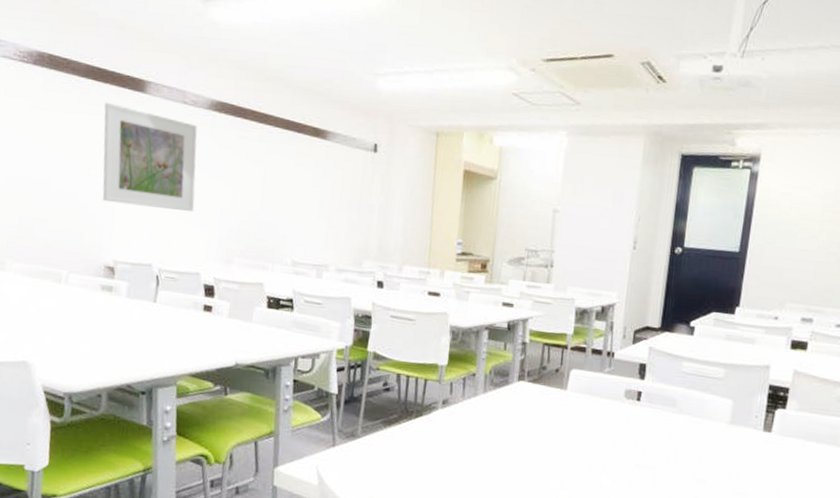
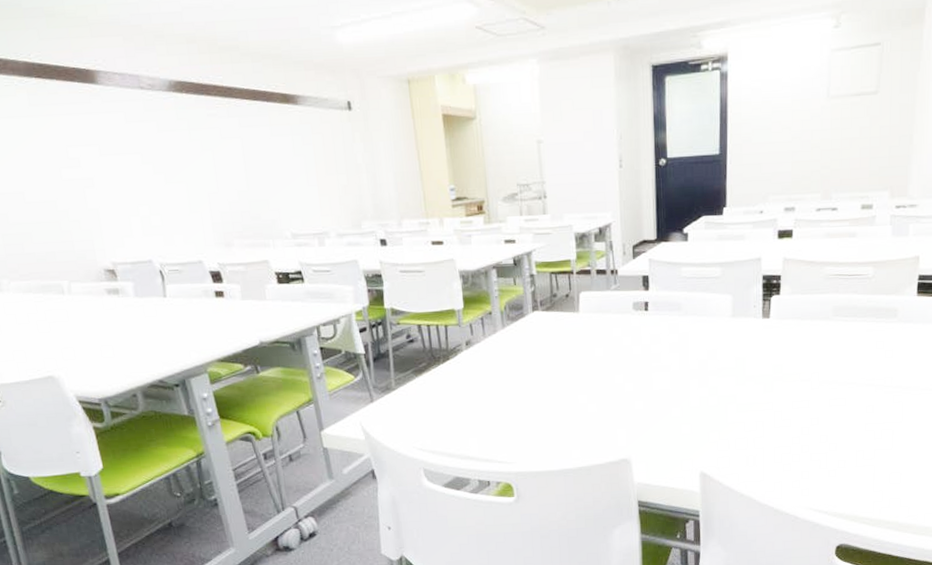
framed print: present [102,102,197,212] -> none [57,100,181,205]

